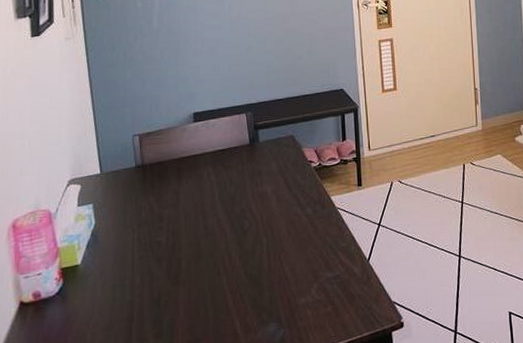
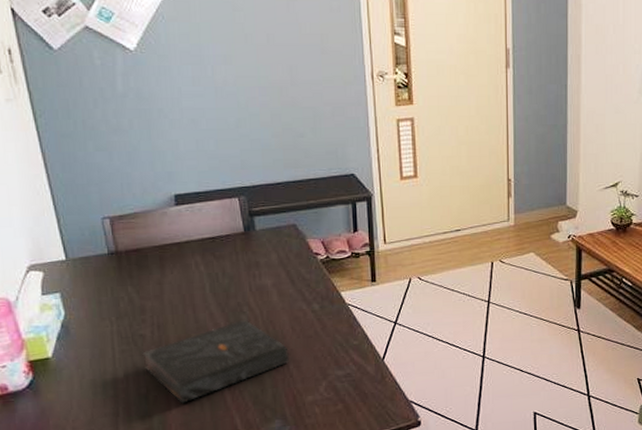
book: none [158,224,286,308] -> present [142,319,290,403]

